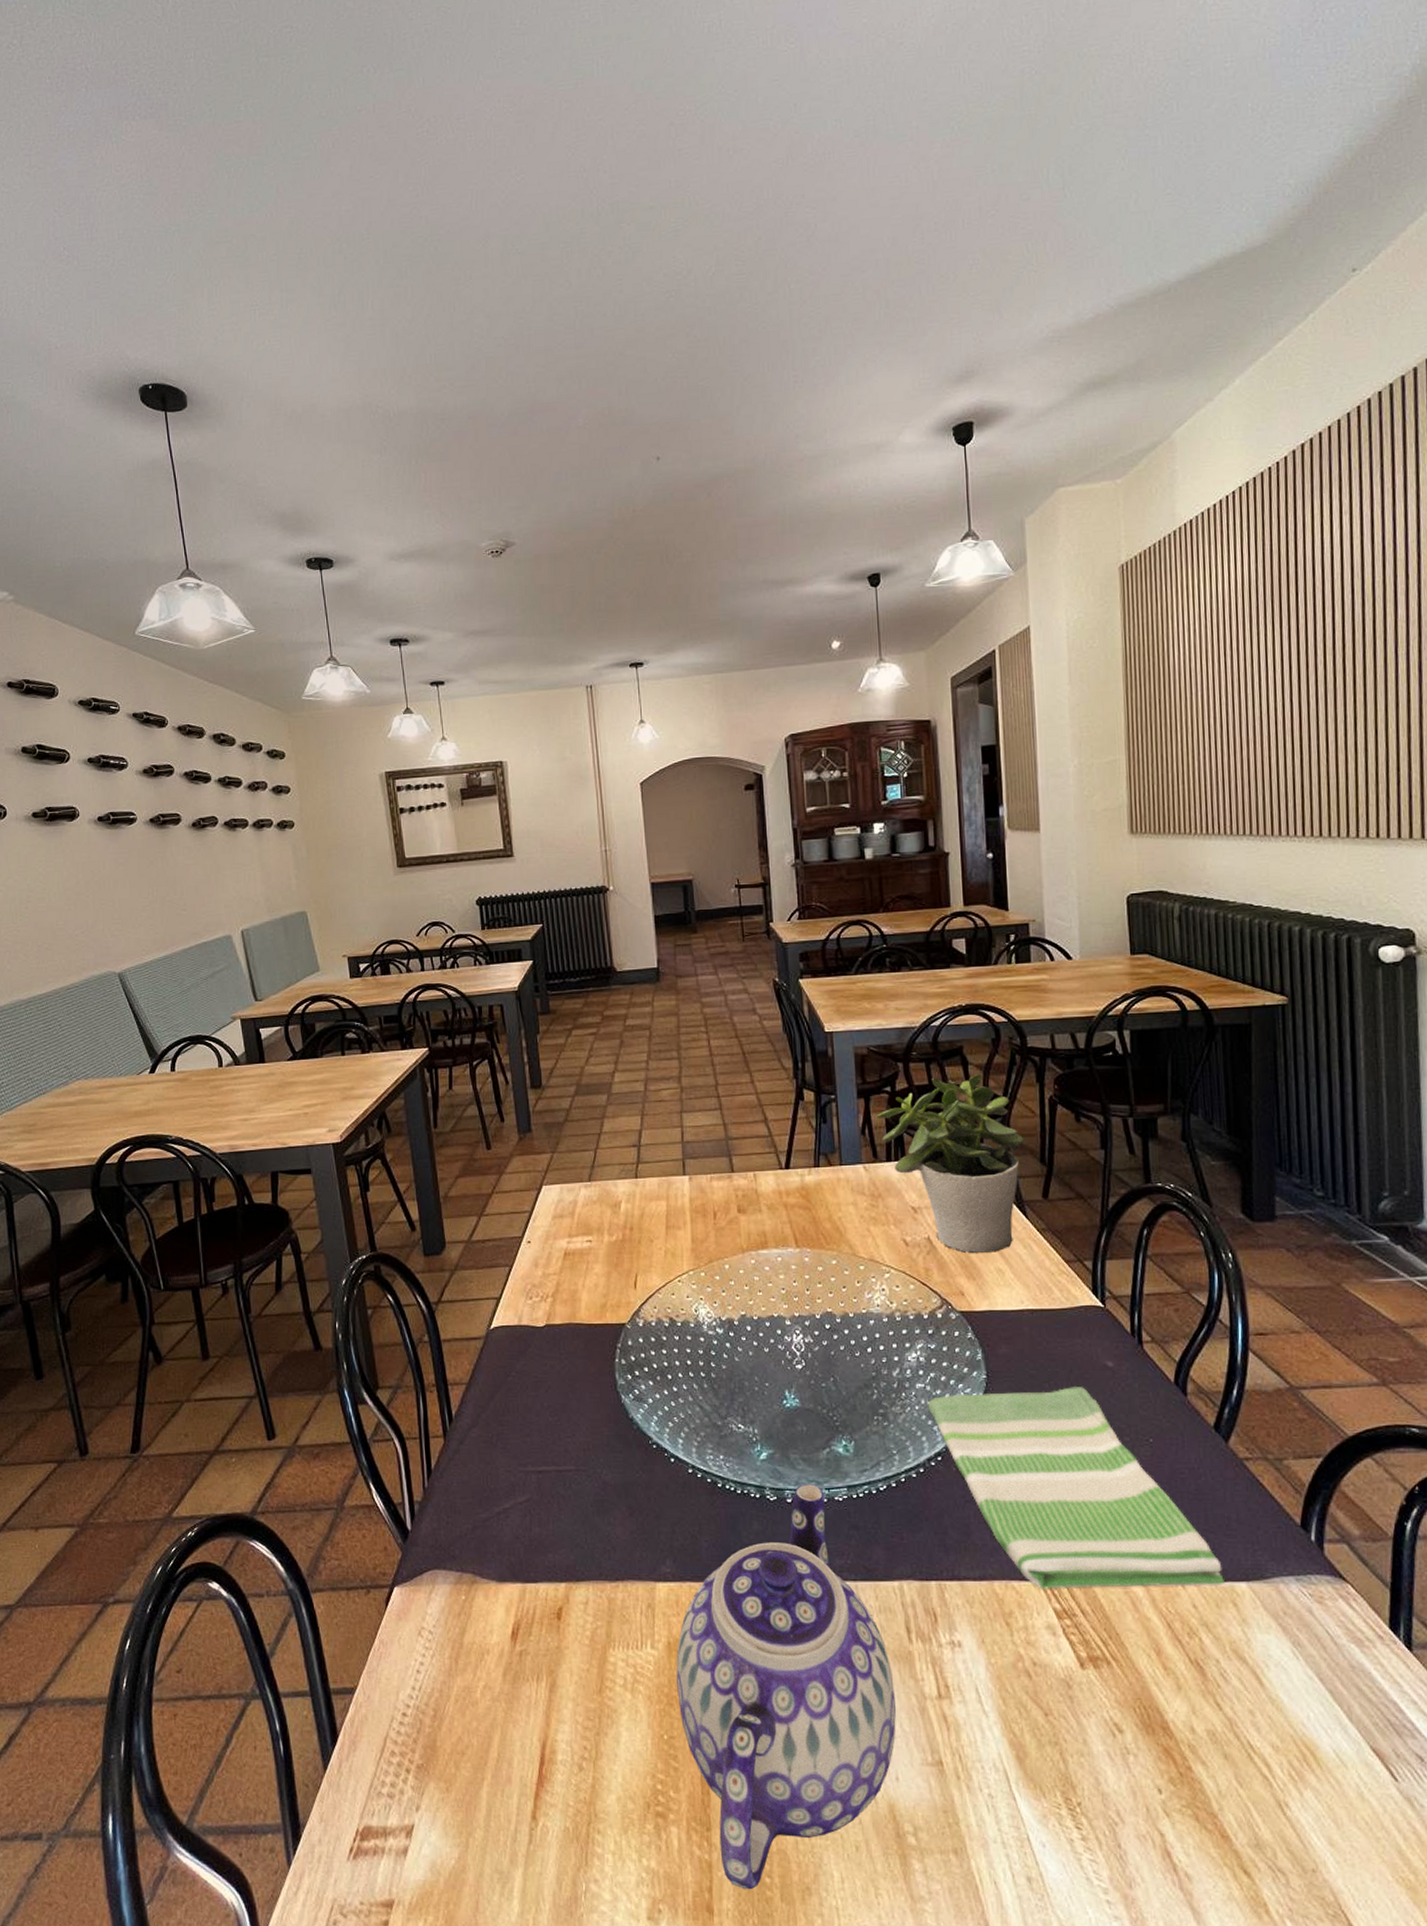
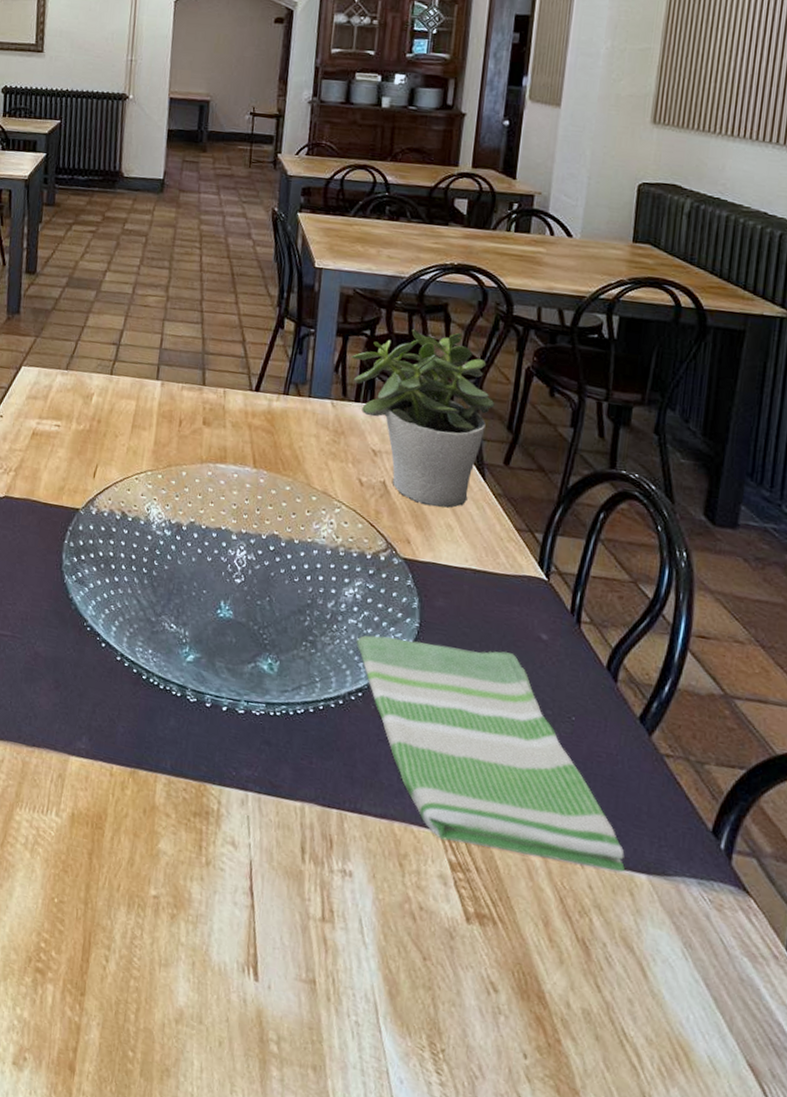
teapot: present [676,1483,896,1890] -> none [73,692,281,1060]

